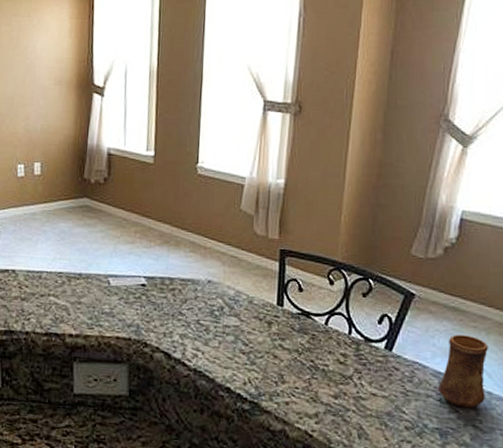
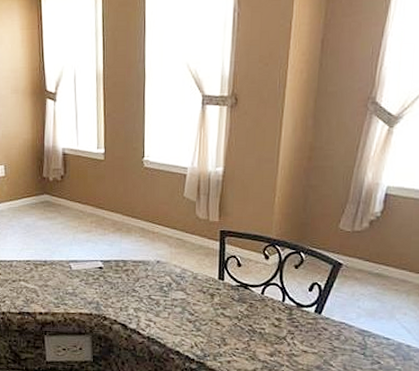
cup: present [437,334,488,409] -> none [361,297,408,360]

